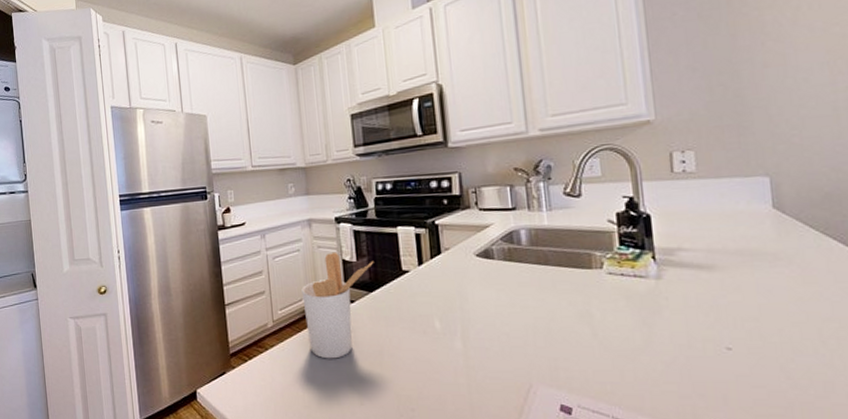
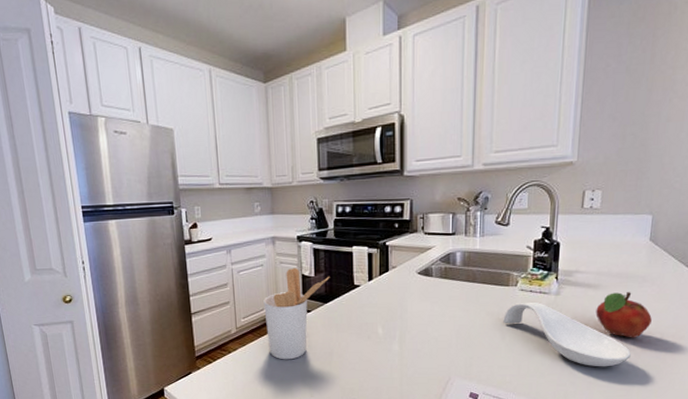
spoon rest: none [590,287,779,374] -> present [503,301,631,367]
fruit: none [715,274,800,335] -> present [595,292,652,338]

